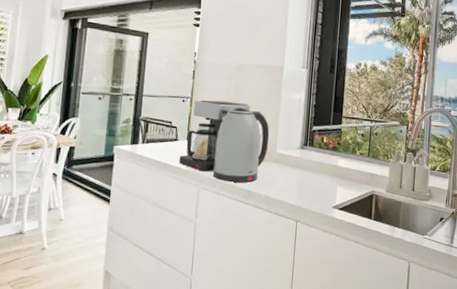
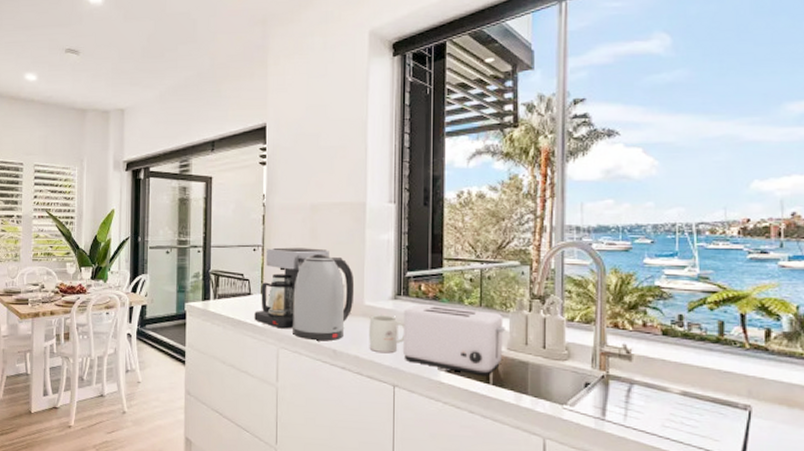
mug: none [278,161,309,194] -> present [369,315,405,354]
toaster: none [305,153,386,213] -> present [402,303,505,377]

